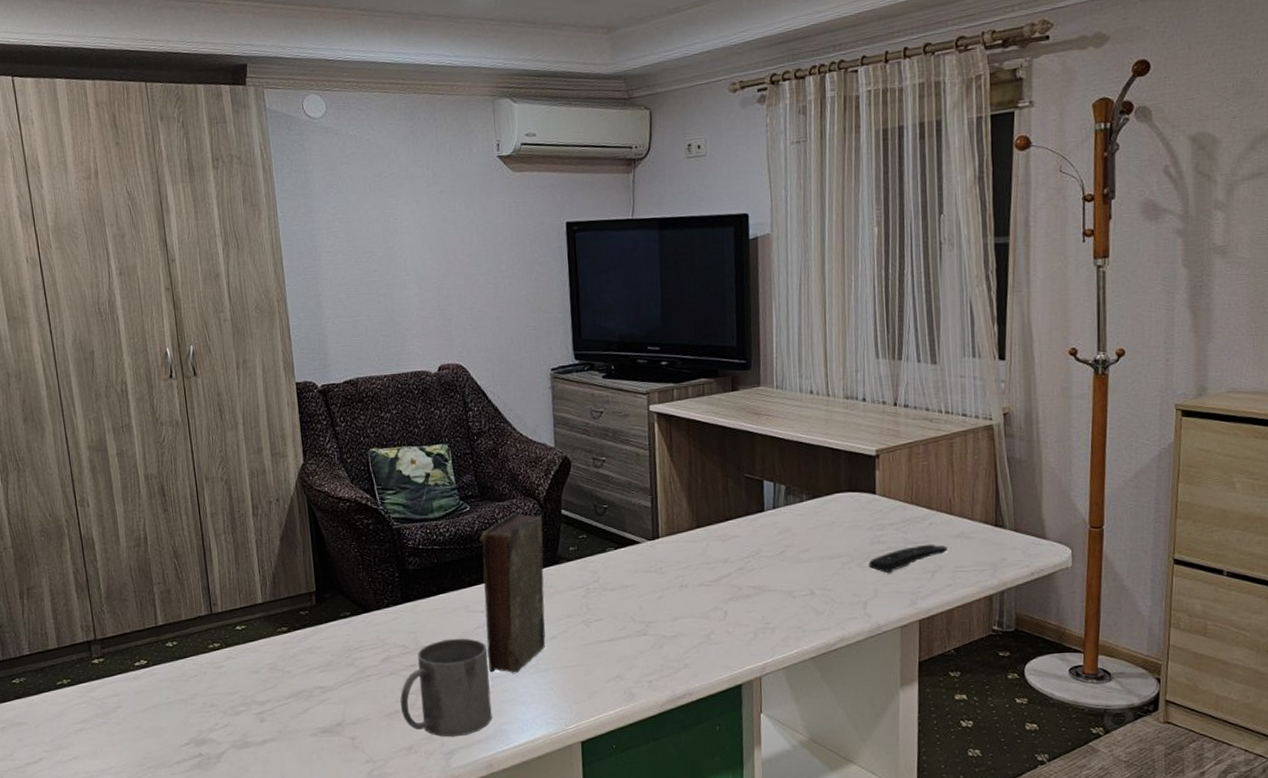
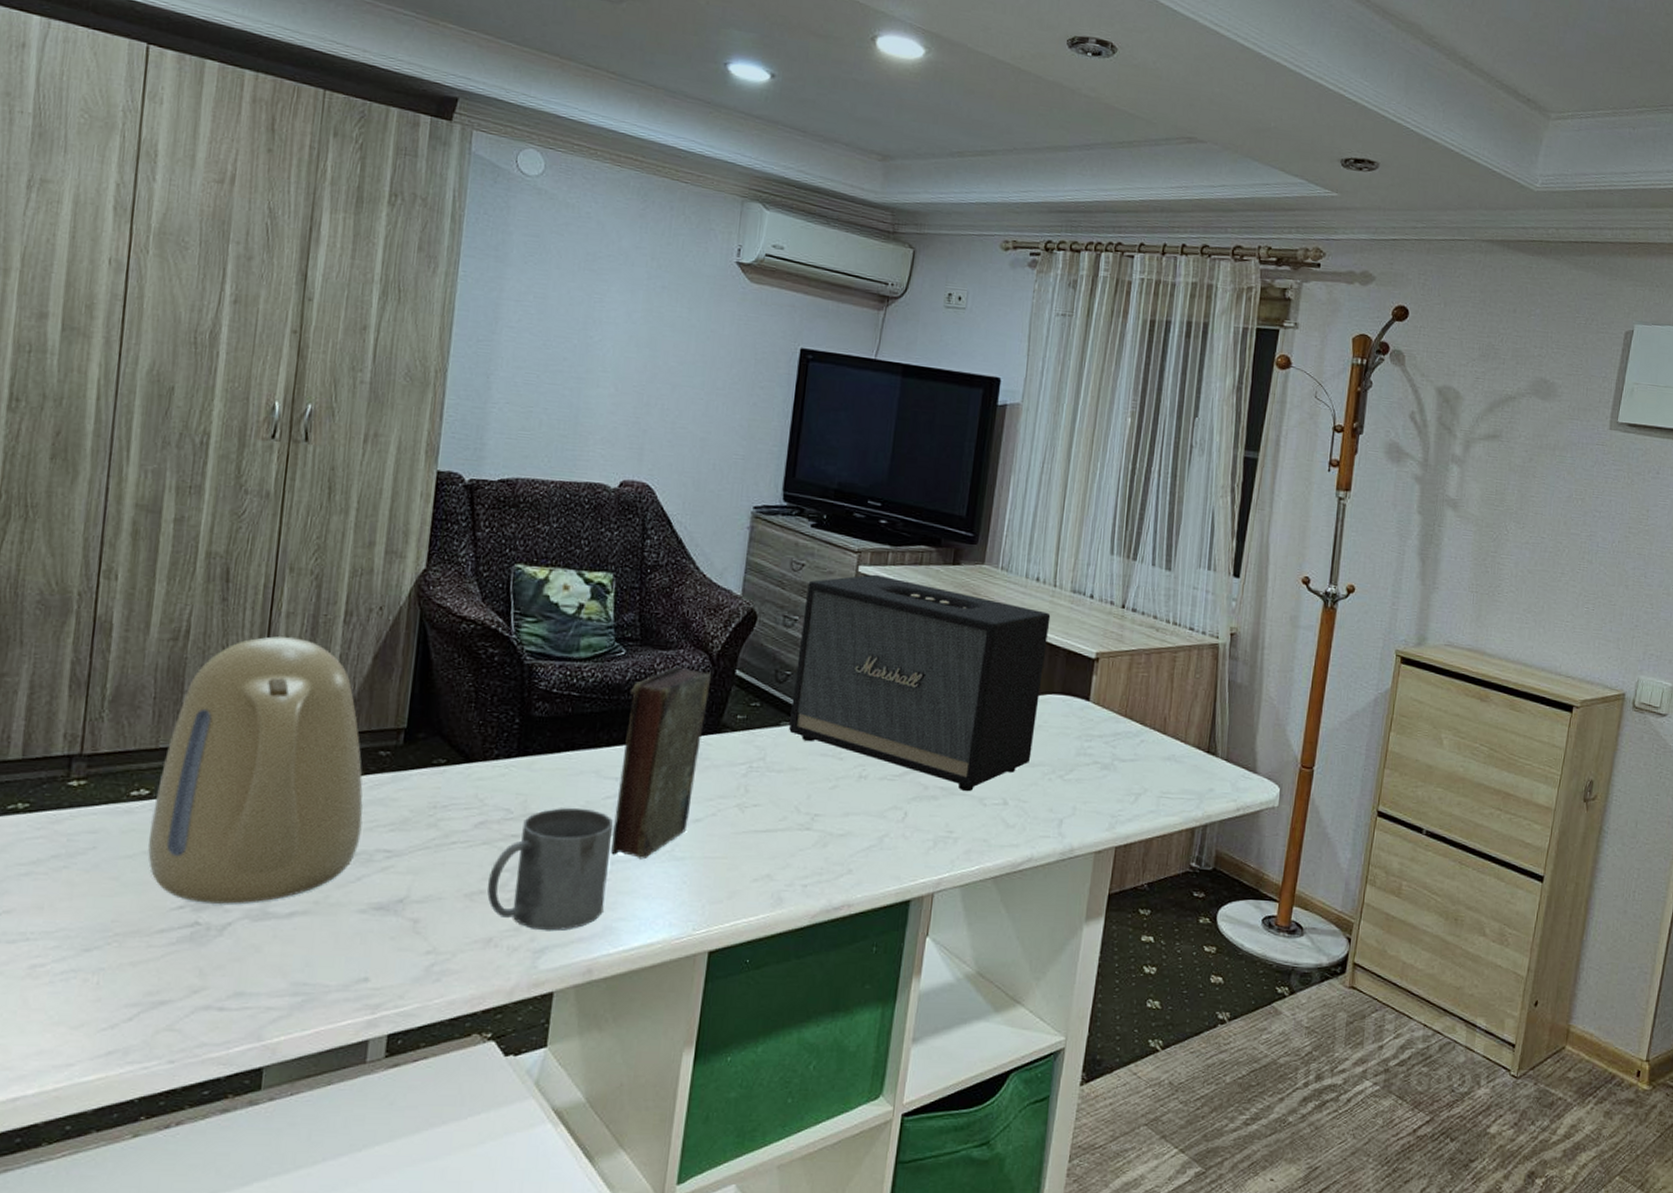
kettle: none [151,532,301,739] -> present [148,636,363,904]
speaker: none [608,410,830,588] -> present [789,574,1051,792]
remote control: present [868,544,947,574] -> none [1070,763,1156,791]

